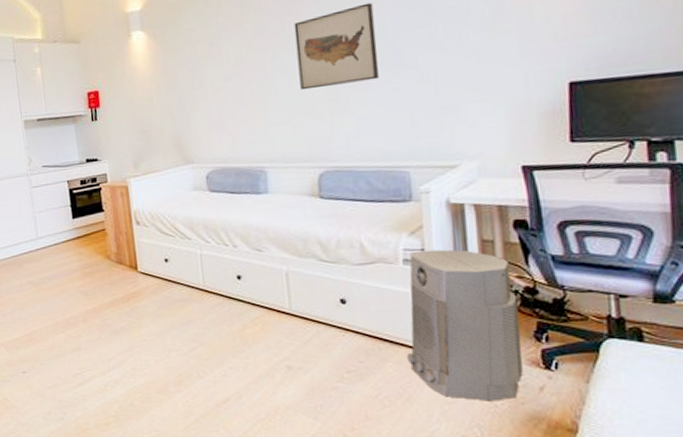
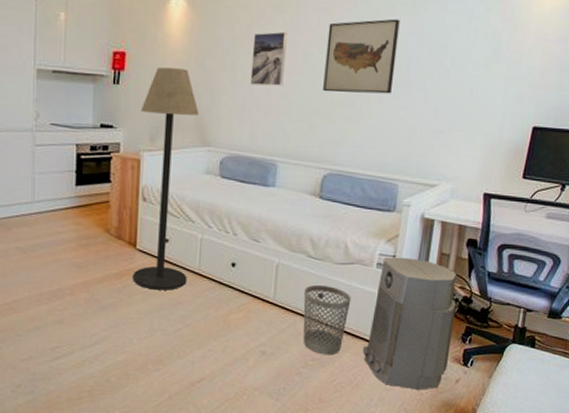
floor lamp: none [120,95,194,310] -> present [132,67,199,290]
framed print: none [217,40,257,98] -> present [250,31,287,86]
wastebasket: none [323,289,381,366] -> present [303,284,352,355]

